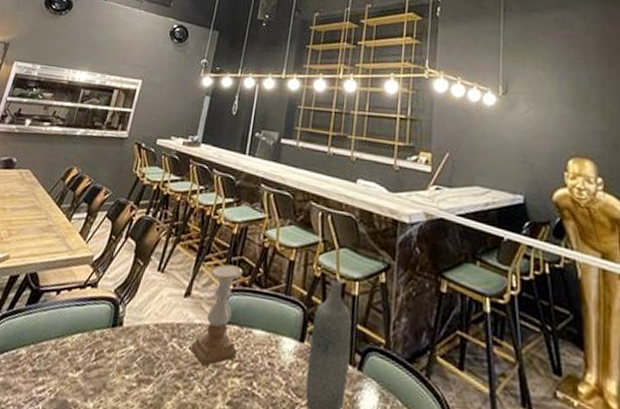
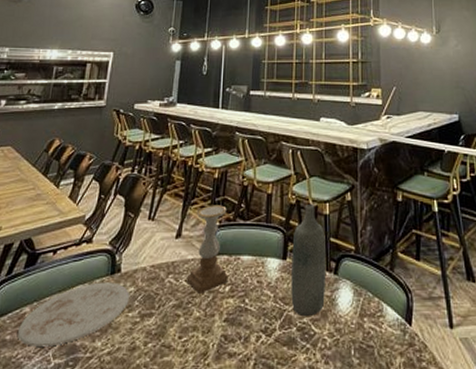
plate: none [10,333,130,399] -> present [17,282,131,347]

